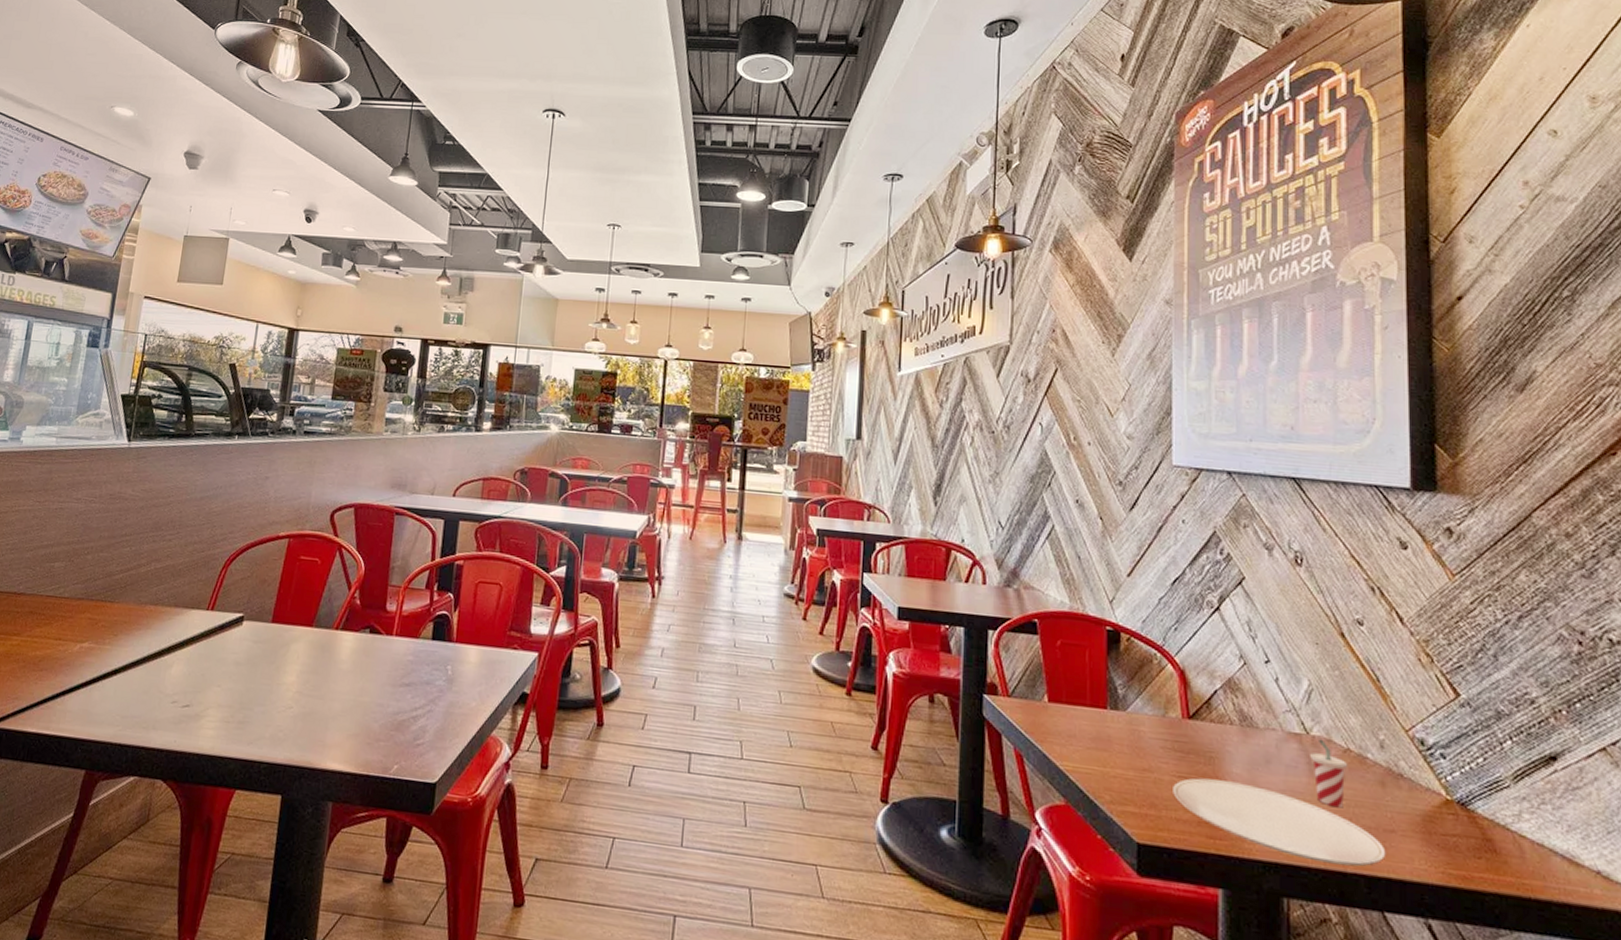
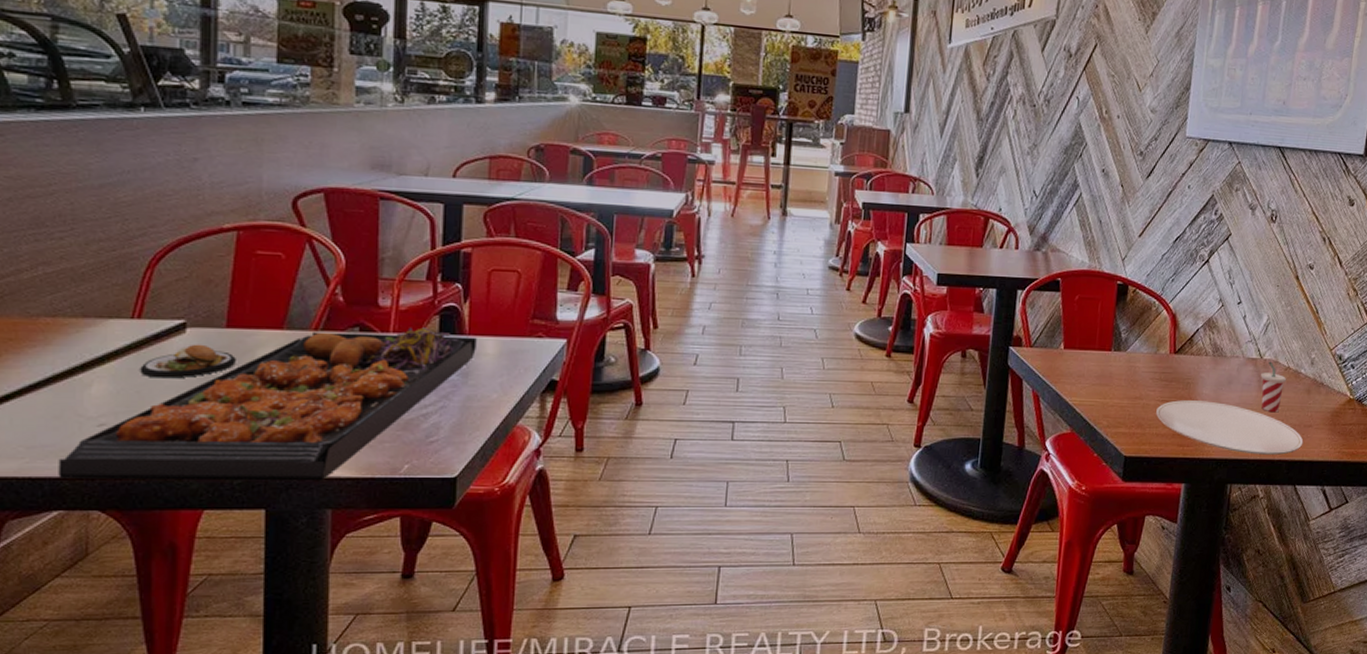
food tray: none [139,630,462,774] -> present [58,327,477,481]
burger: none [206,635,275,665] -> present [140,344,236,379]

